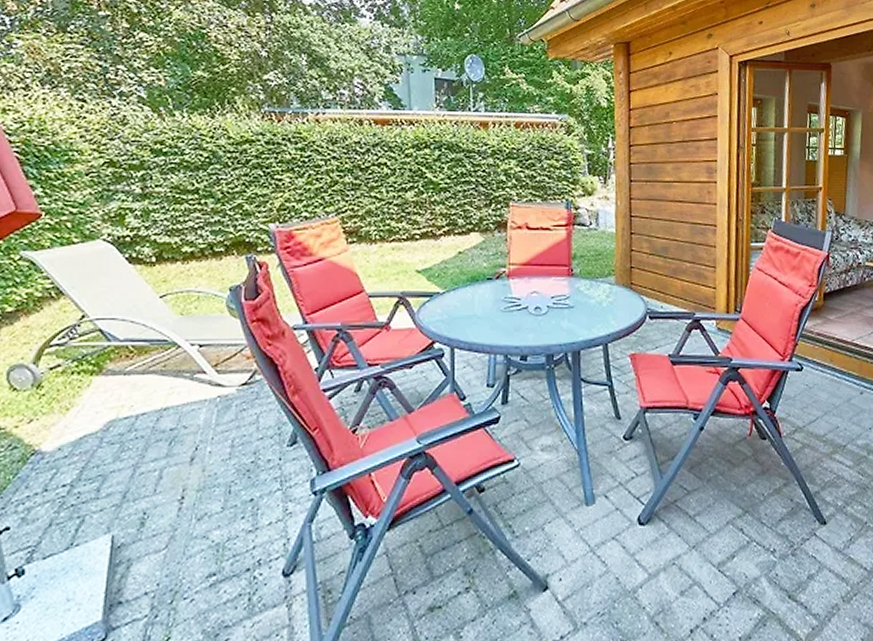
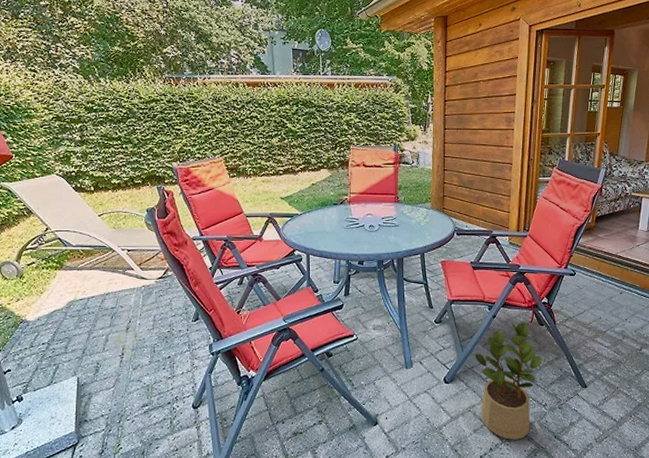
potted plant: none [678,435,767,604] -> present [475,322,542,440]

